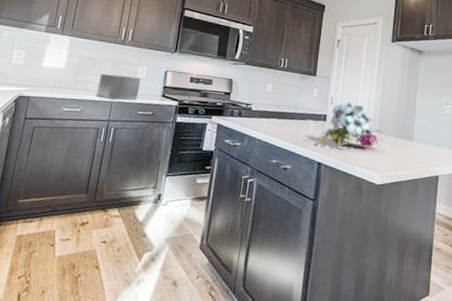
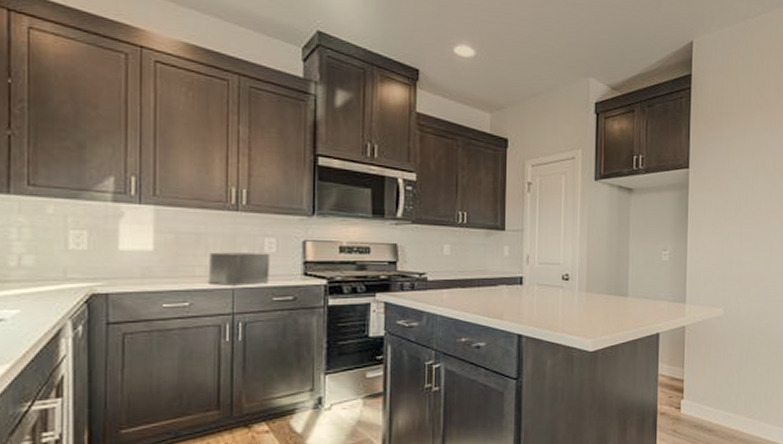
flower arrangement: present [318,103,384,148] -> none [515,259,595,314]

